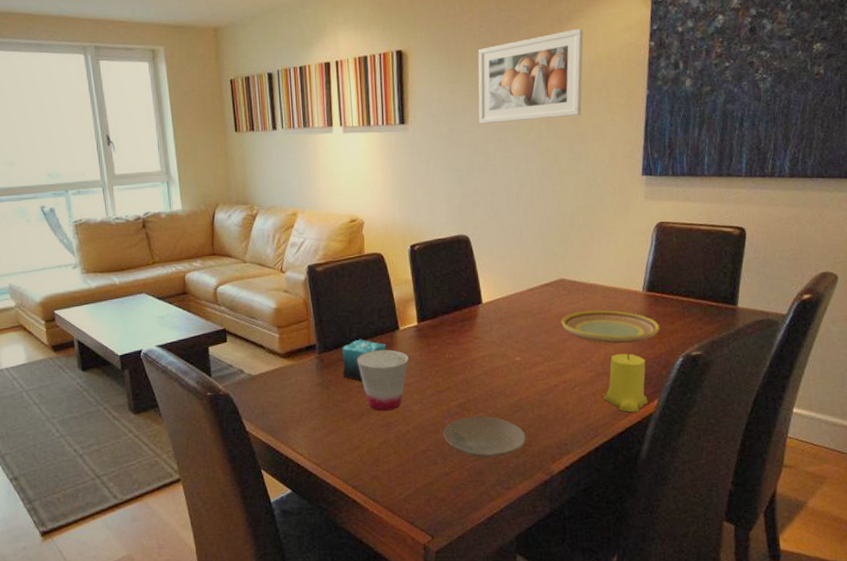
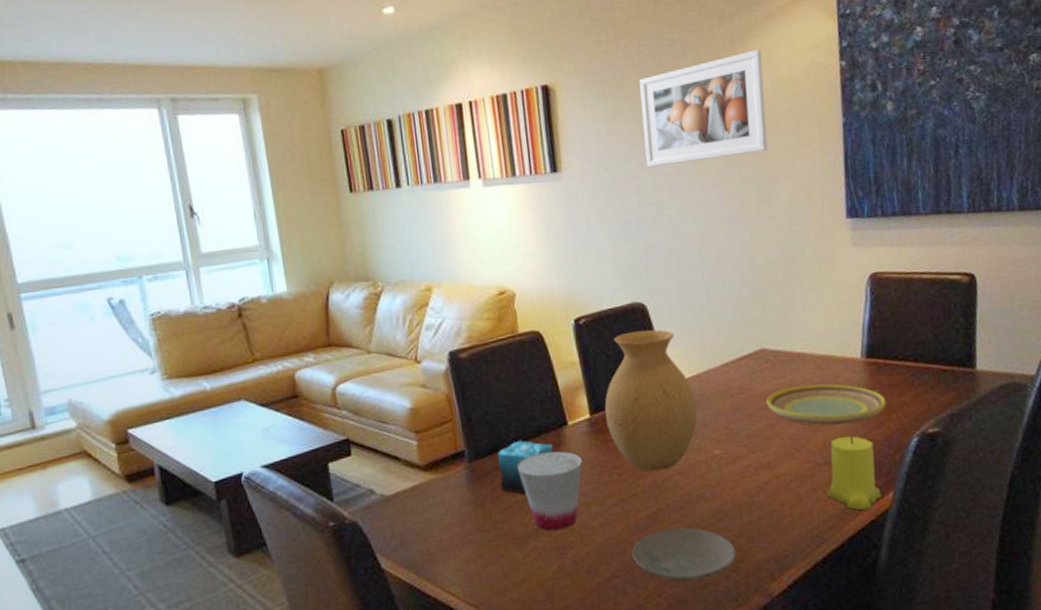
vase: none [430,257,505,371] -> present [605,329,698,472]

